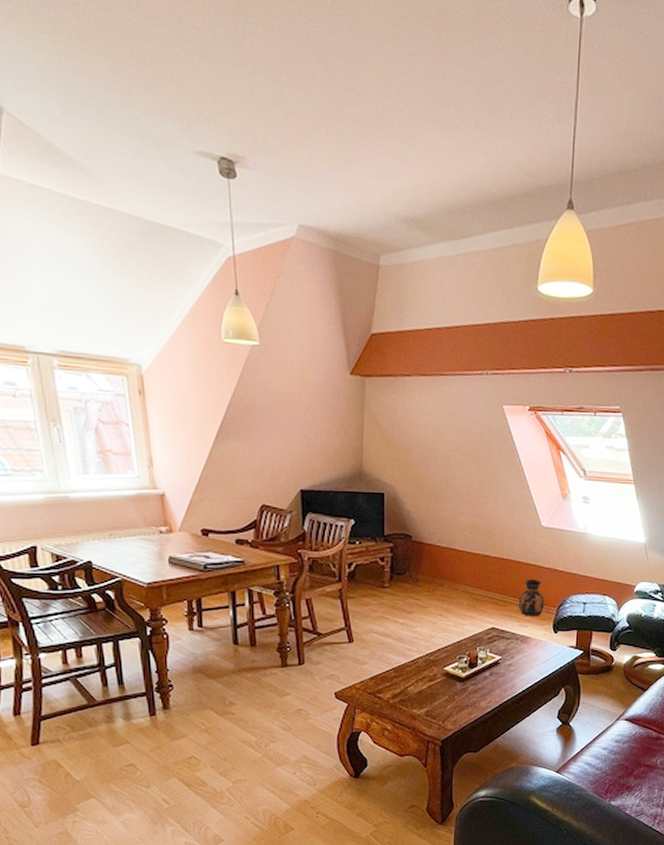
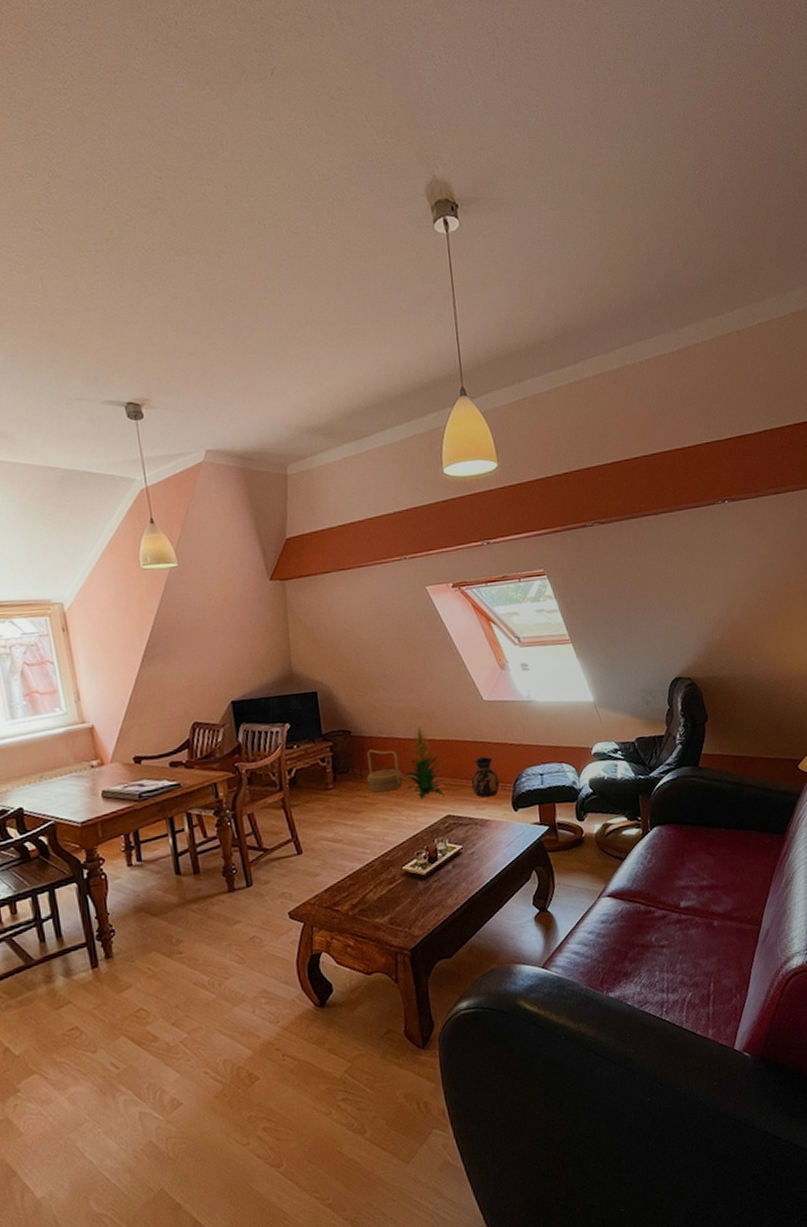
basket: none [422,556,455,598] -> present [367,749,403,793]
indoor plant: none [455,541,493,609] -> present [403,726,444,799]

